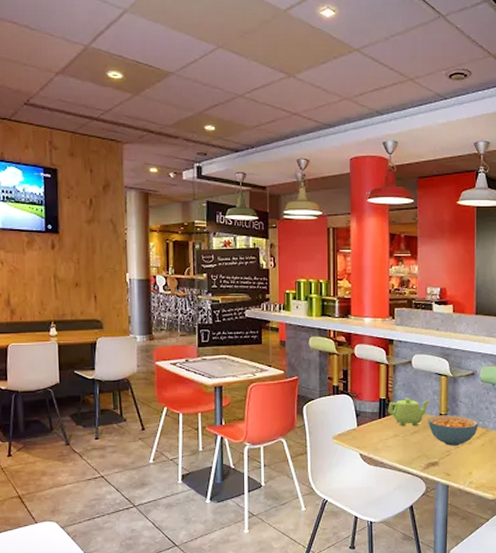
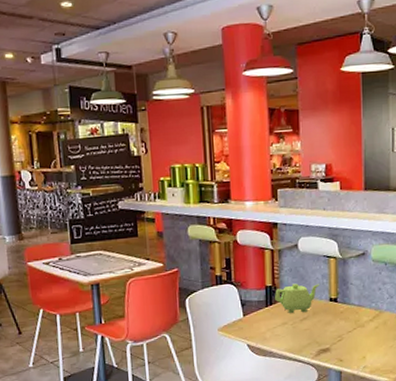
cereal bowl: present [428,415,478,446] -> none [317,298,371,331]

